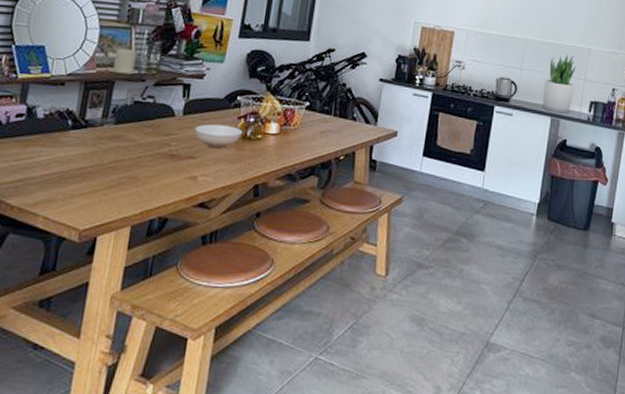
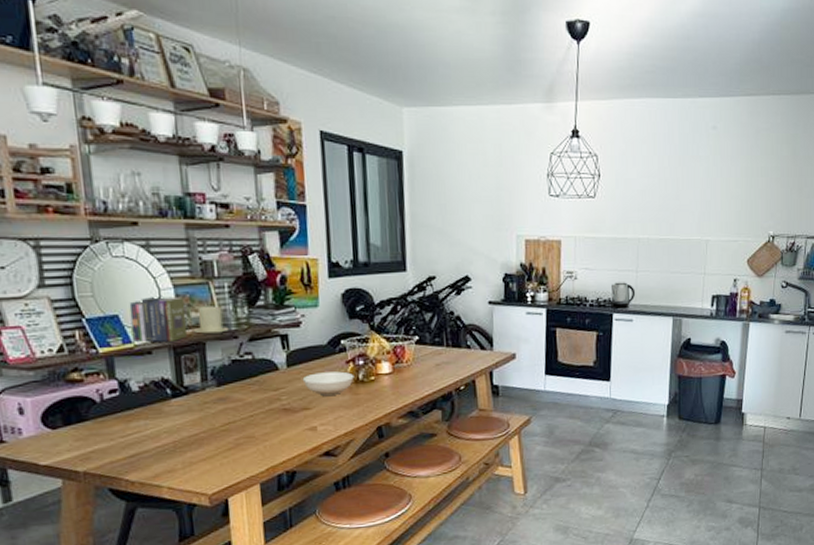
books: none [51,34,107,77] -> present [129,296,187,343]
planter: present [542,55,576,114] -> none [662,250,695,312]

